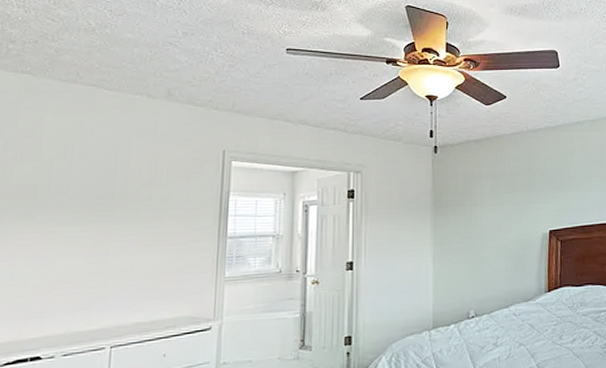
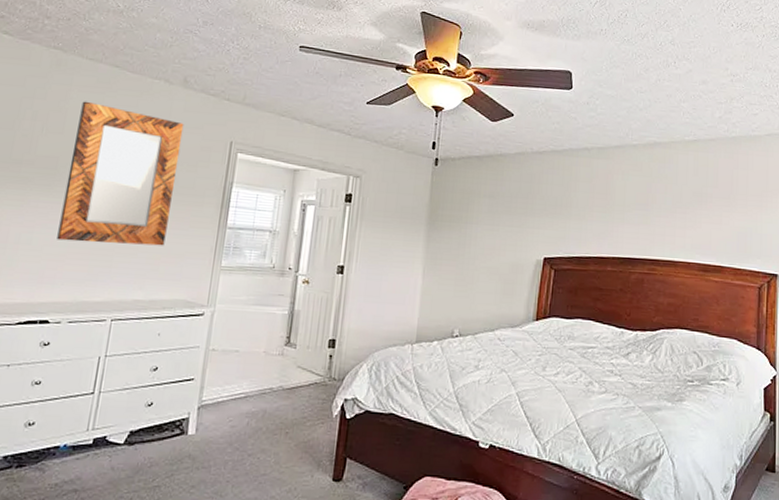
home mirror: none [42,124,172,271] -> present [57,101,184,246]

